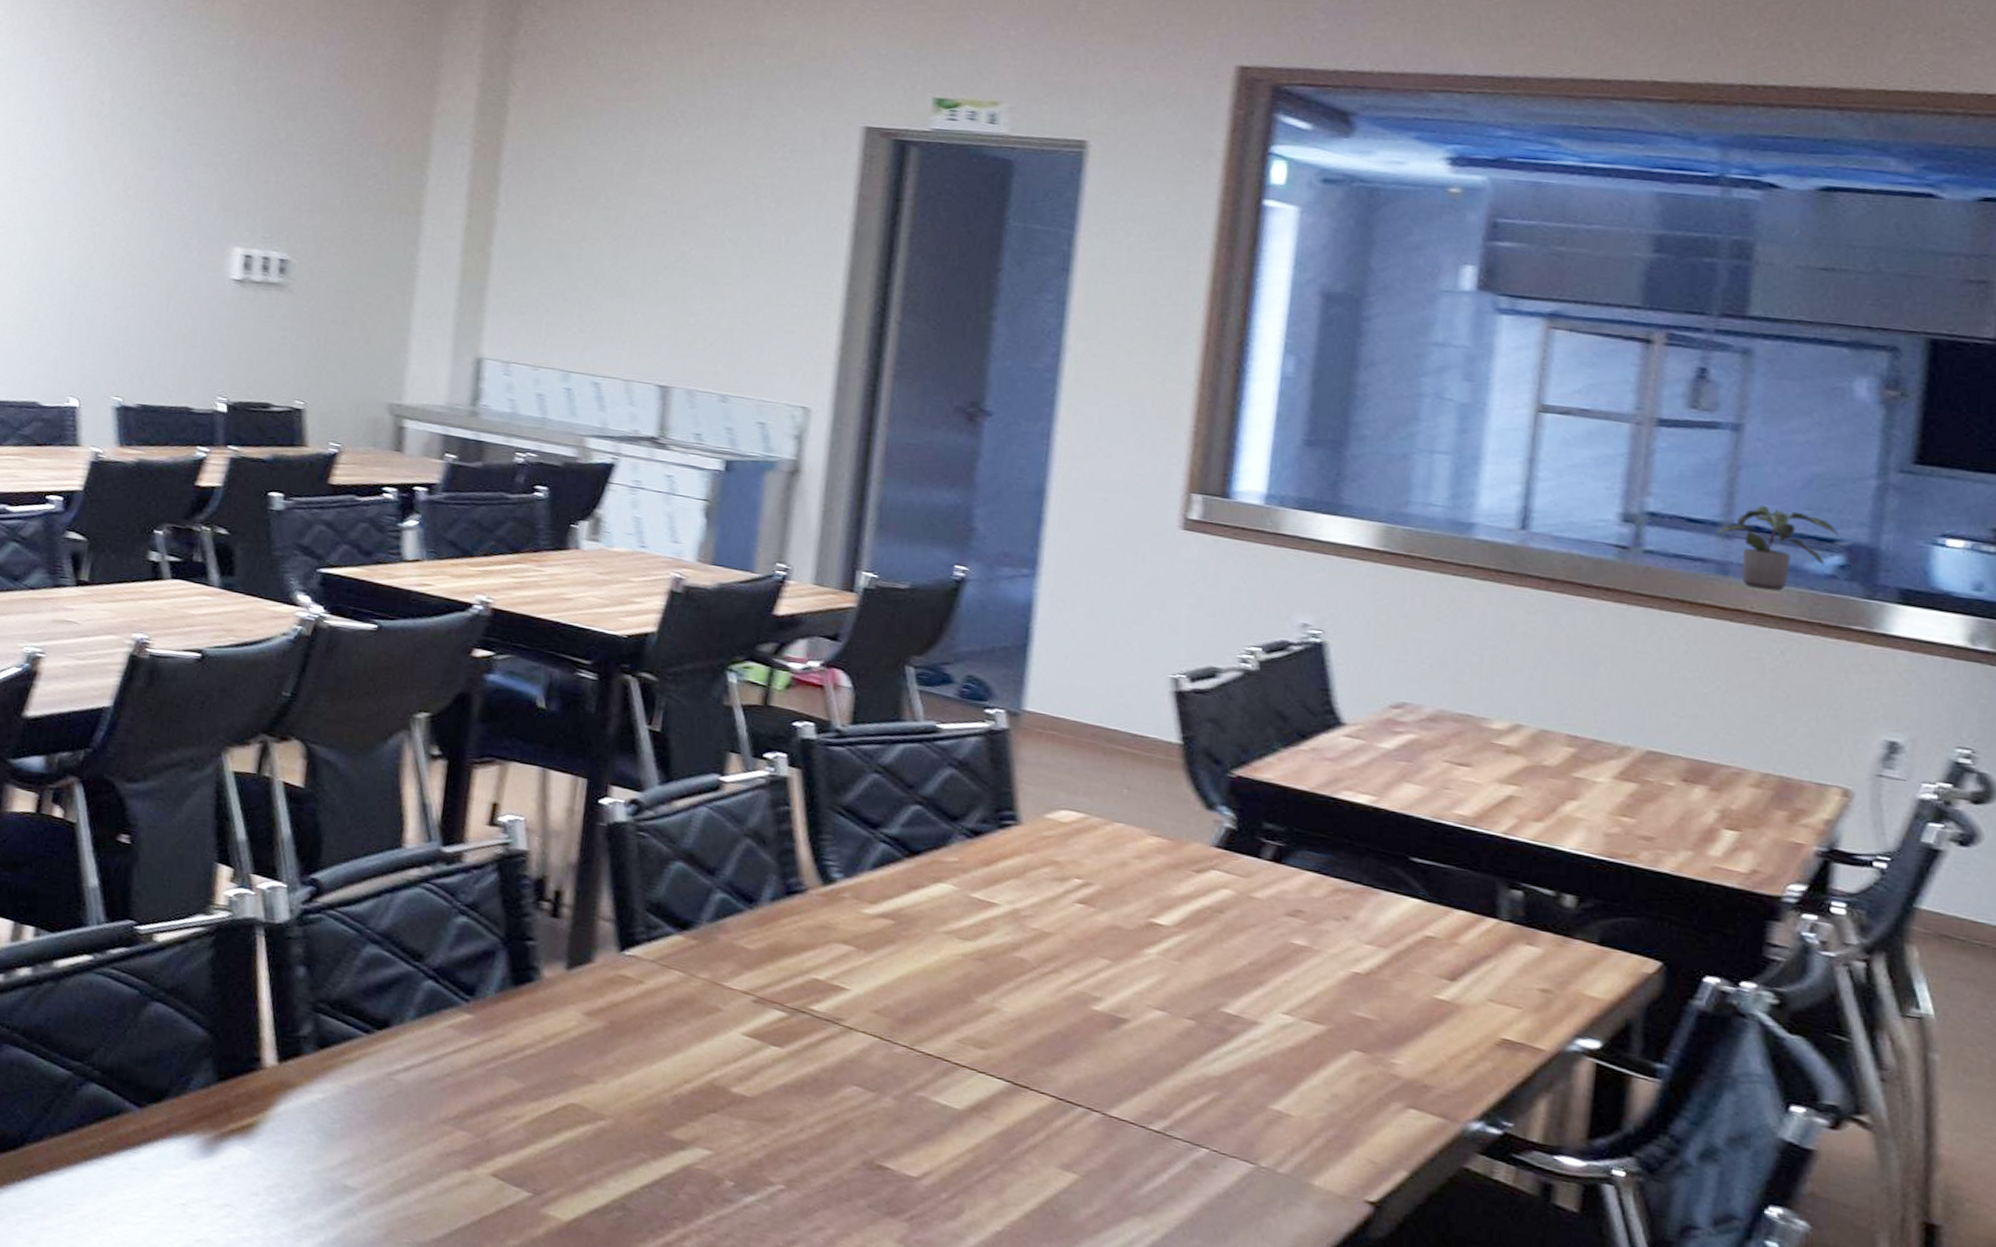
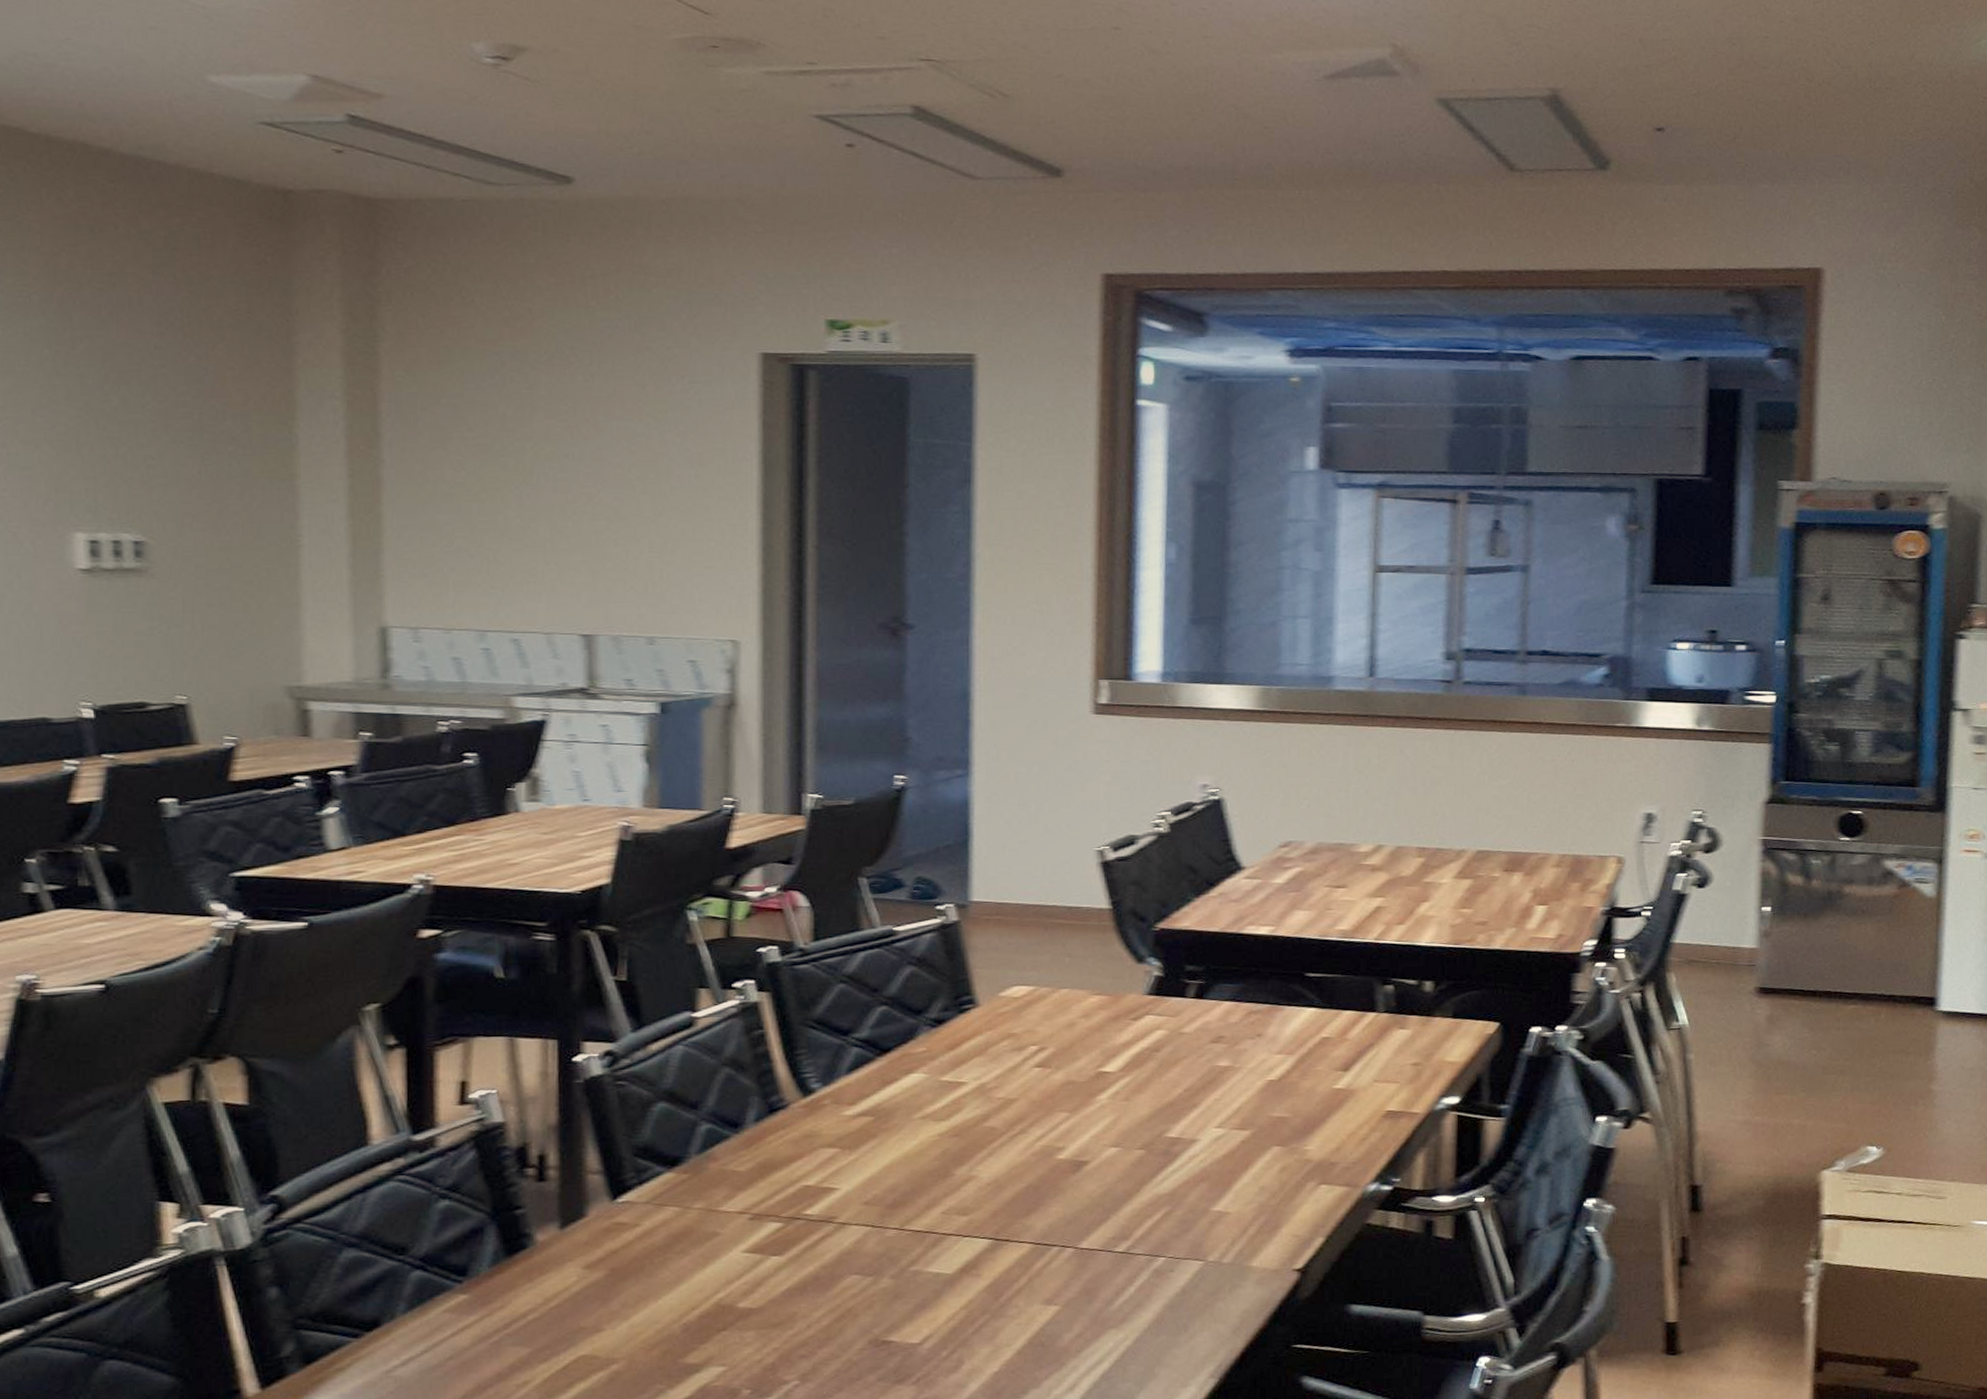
potted plant: present [1715,505,1840,592] -> none [1515,632,1603,704]

